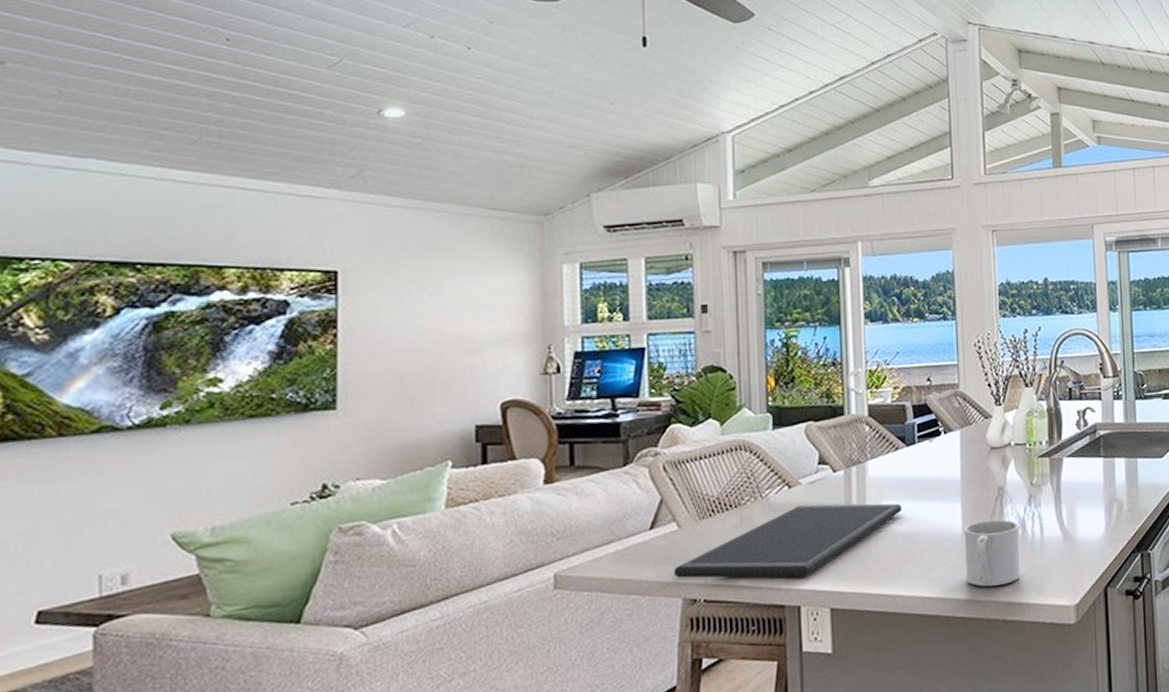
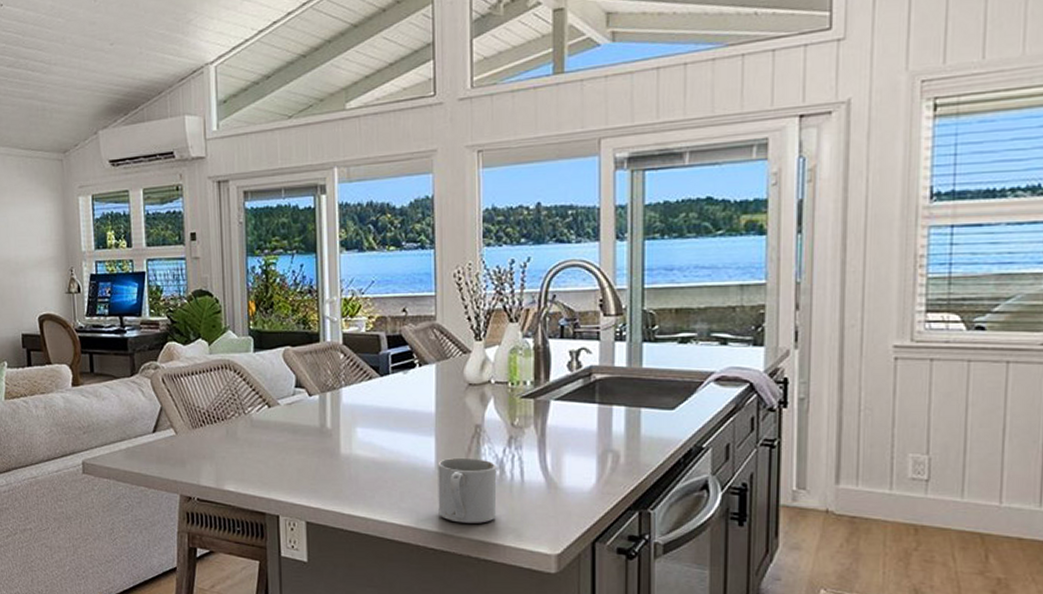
cutting board: present [673,503,903,578] -> none [172,424,375,490]

